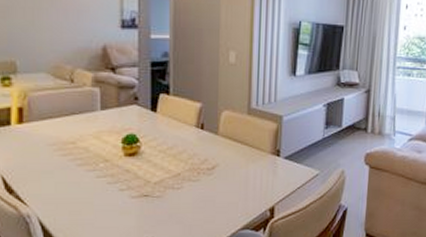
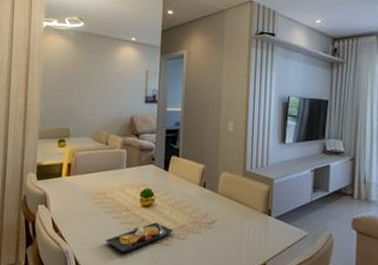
plate: none [79,172,165,210] -> present [105,222,173,253]

